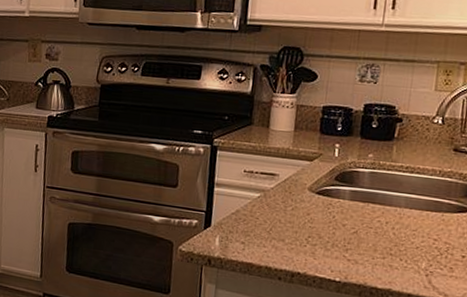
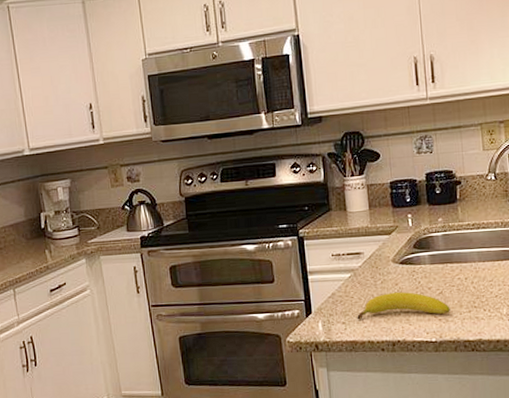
fruit: none [258,221,363,255] -> present [357,291,450,320]

